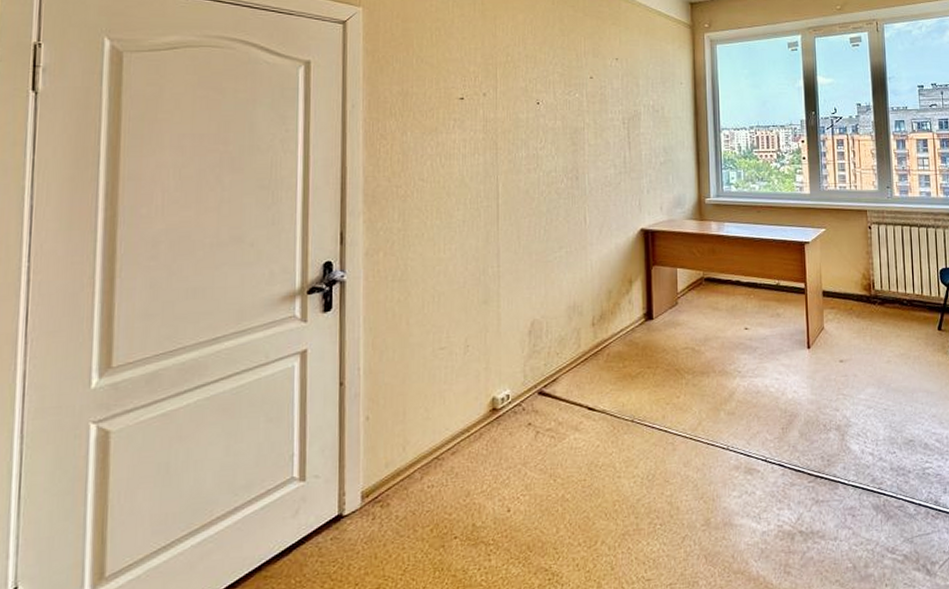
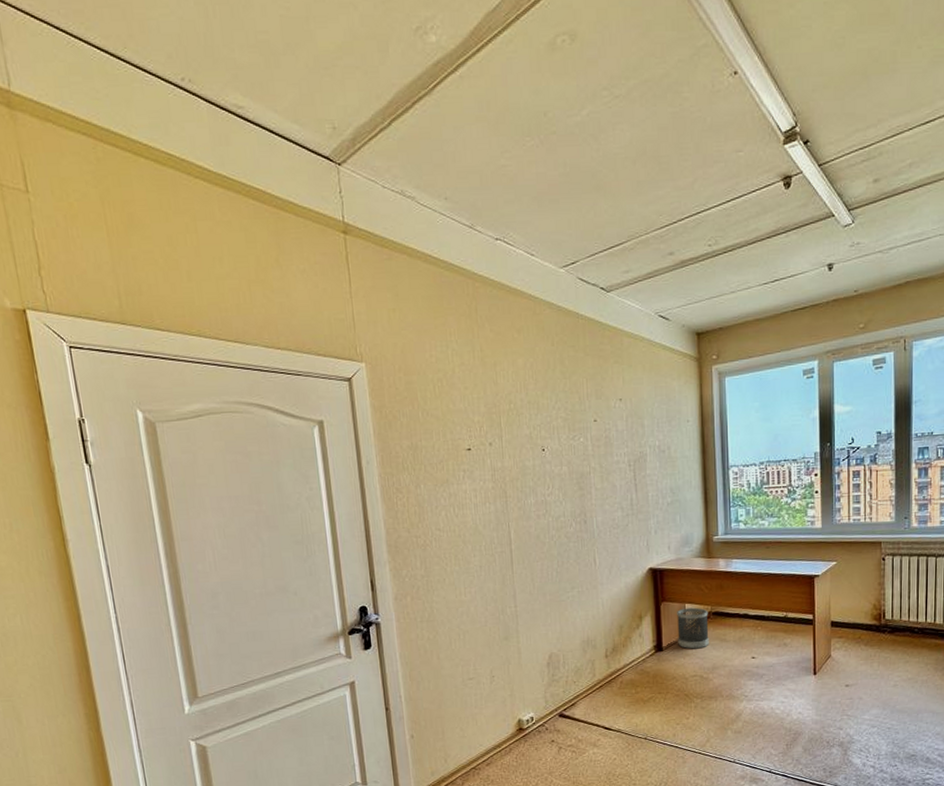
wastebasket: none [668,272,701,318] -> present [677,607,709,649]

